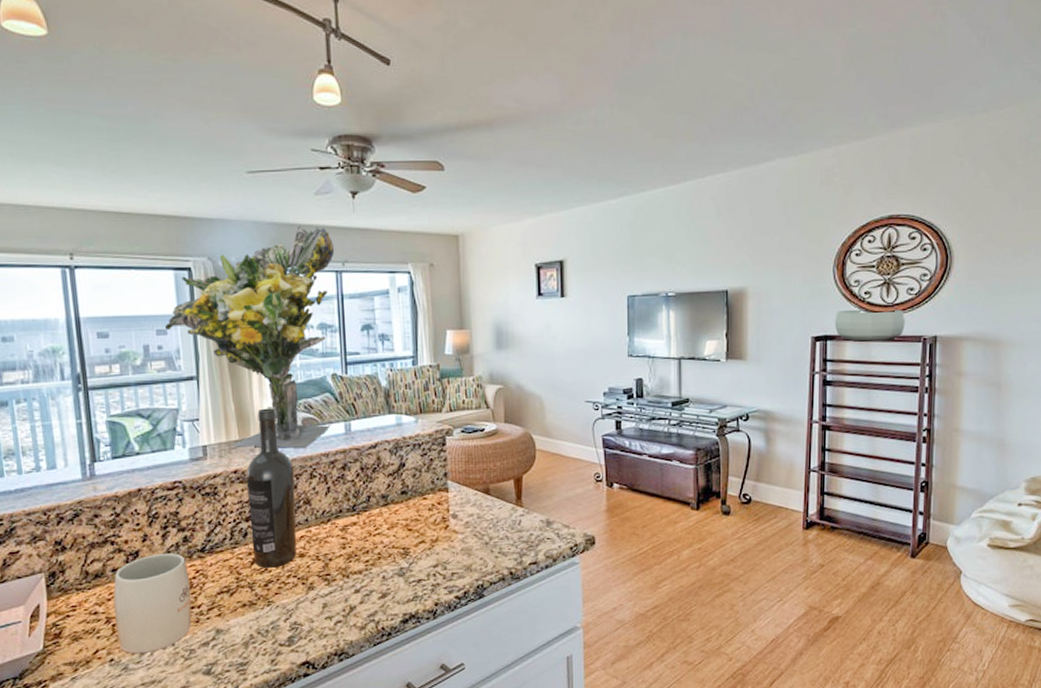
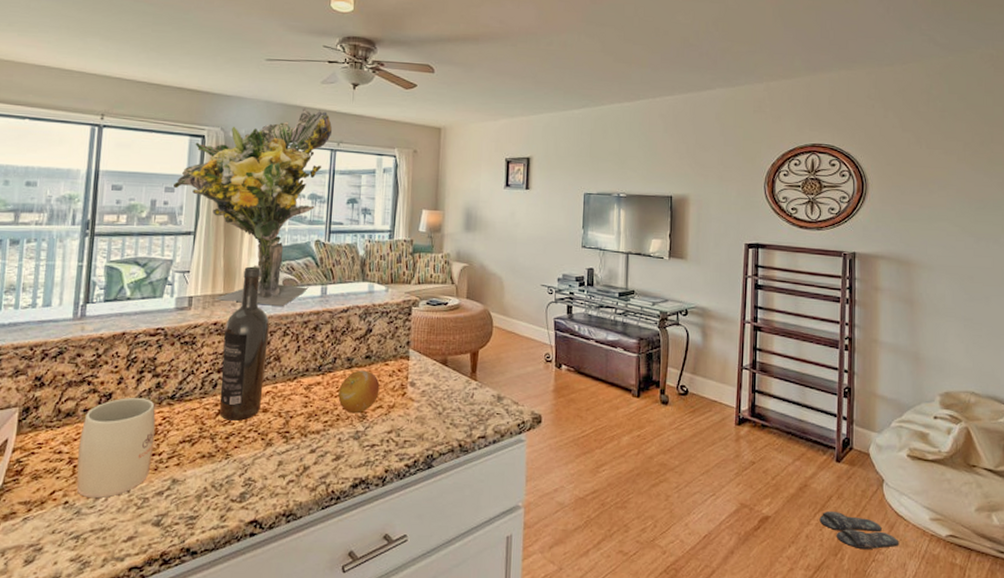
fruit: none [377,506,420,551] -> present [338,370,380,414]
decorative bowl: present [834,309,905,342] -> none [765,223,827,253]
slippers: none [892,606,976,641] -> present [819,511,899,550]

